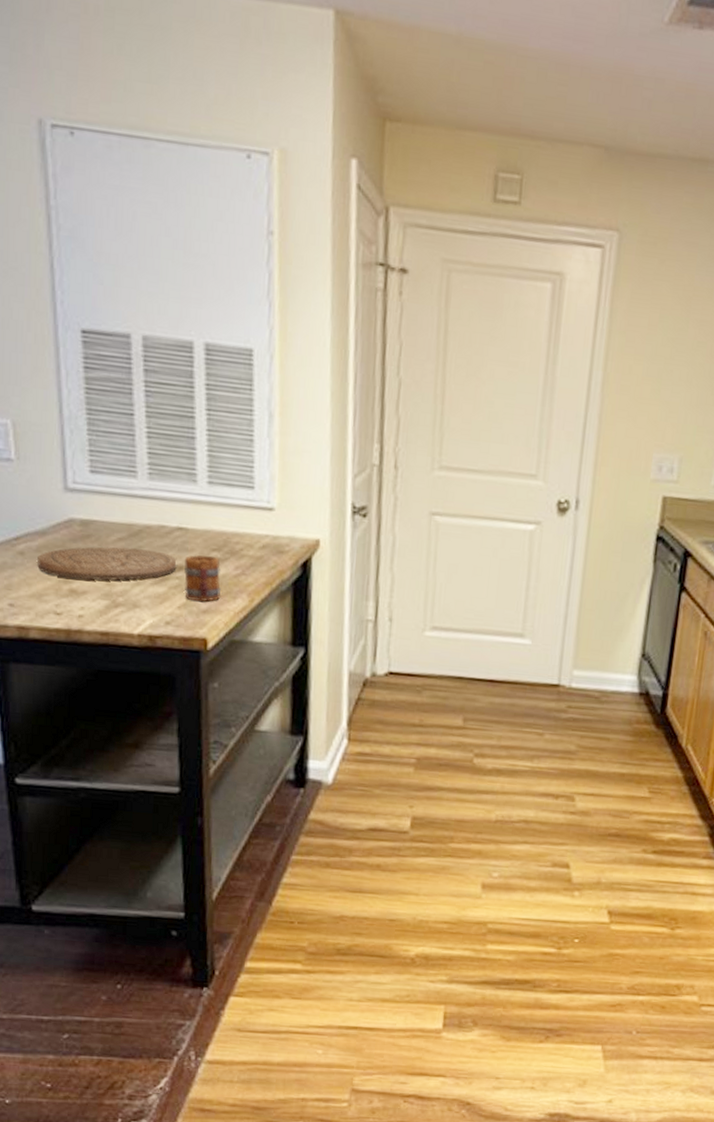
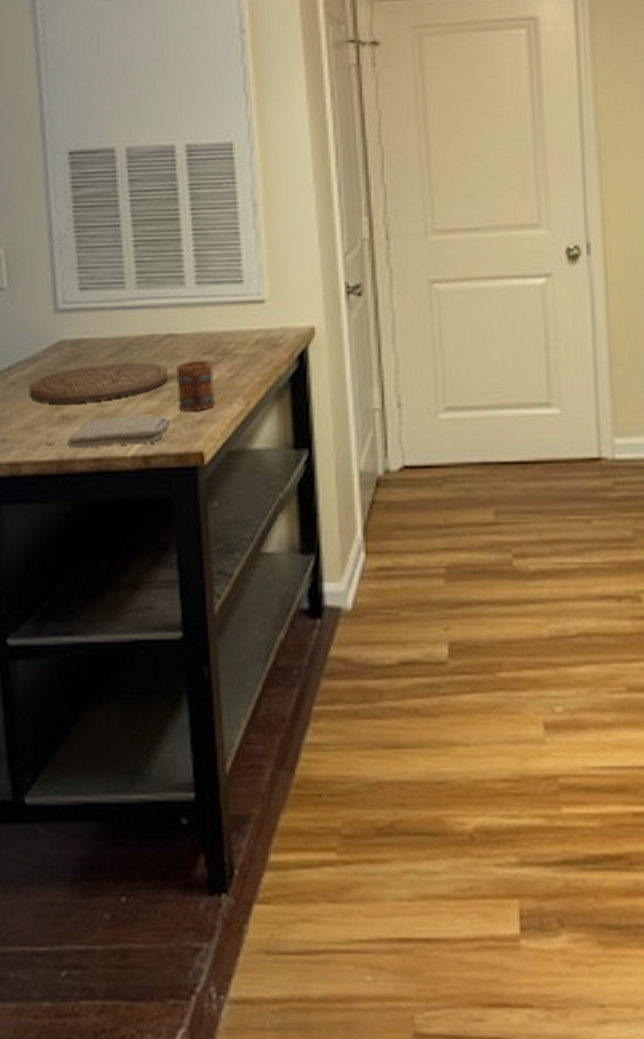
washcloth: none [76,596,177,625] -> present [68,415,171,449]

